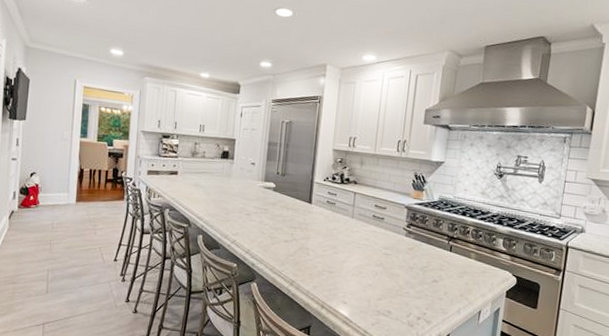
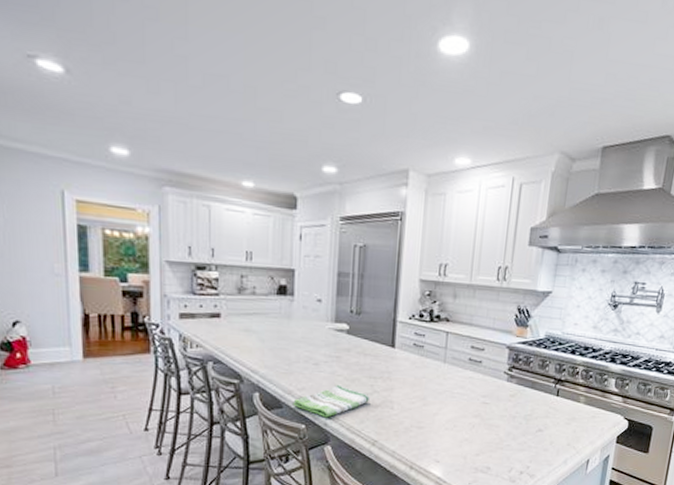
dish towel: none [228,232,290,259] -> present [293,384,369,418]

